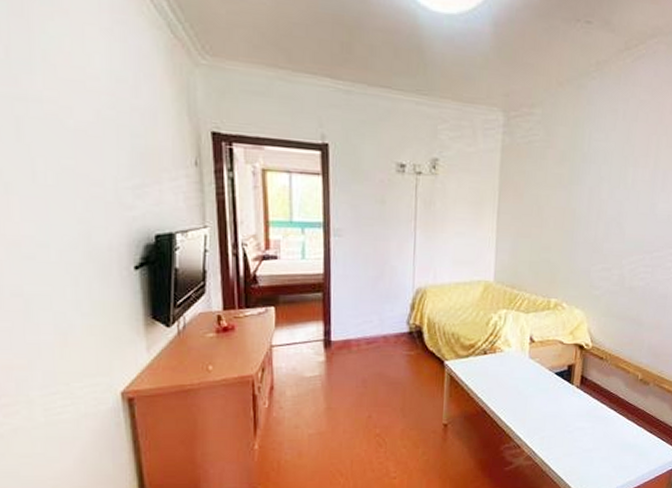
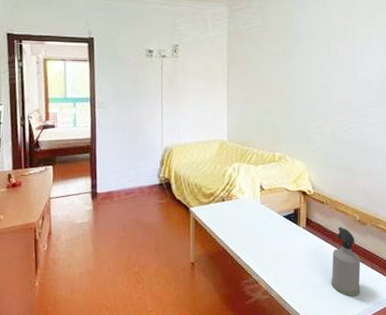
spray bottle: none [603,386,639,463] -> present [331,227,361,297]

